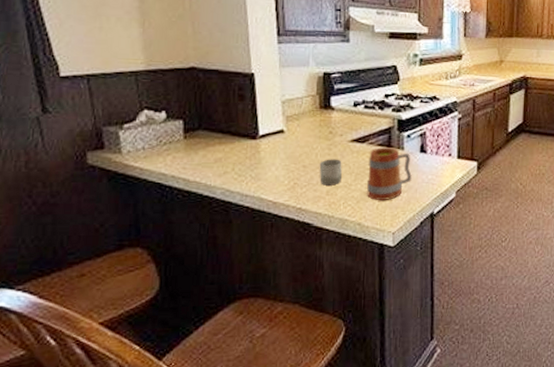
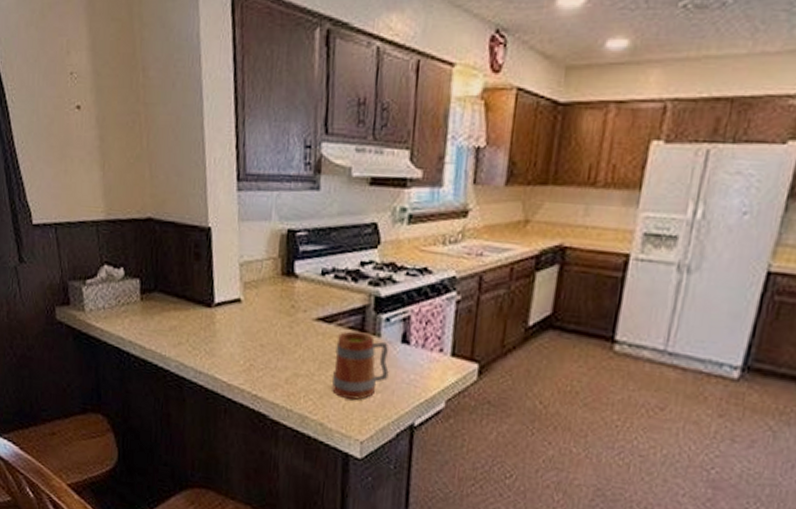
cup: present [319,159,343,186] -> none [278,339,305,373]

